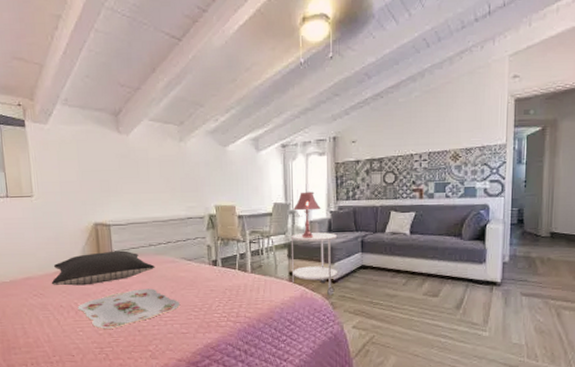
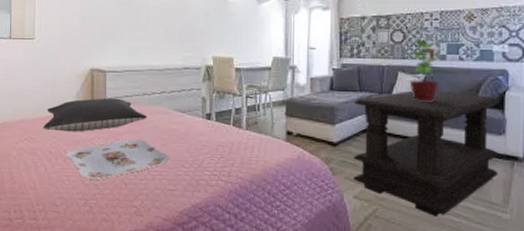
side table: present [290,232,338,296] -> none [288,90,340,160]
table lamp: present [293,191,321,238] -> none [294,47,323,96]
coffee table: none [350,227,481,339] -> present [353,90,500,216]
potted plant: none [392,178,444,238] -> present [399,38,457,102]

